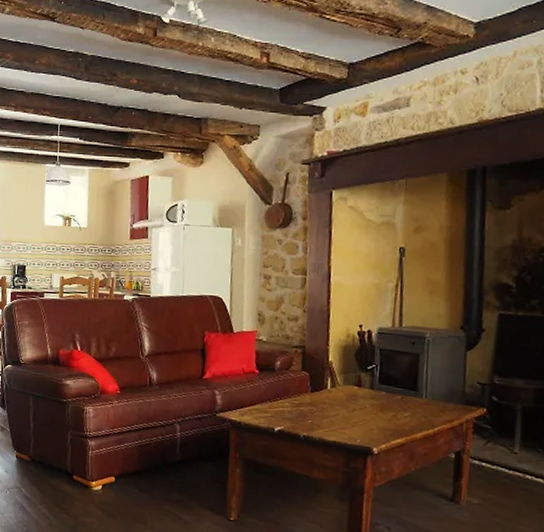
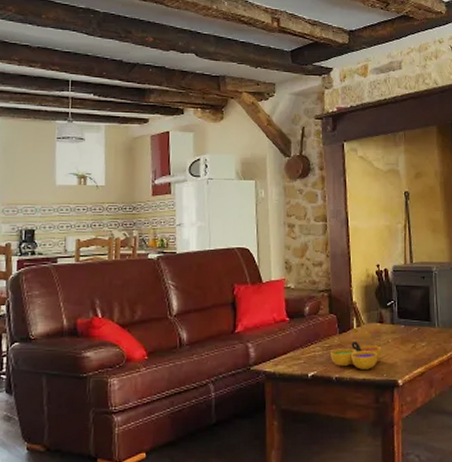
decorative bowl: none [300,401,358,432] -> present [331,340,382,370]

